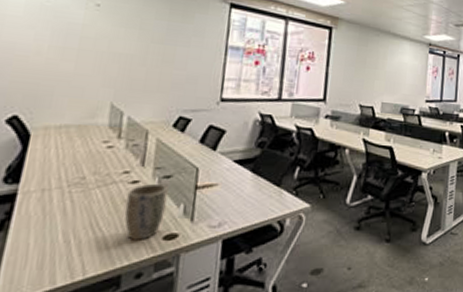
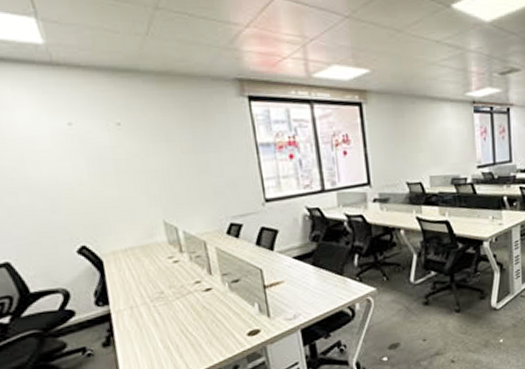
plant pot: present [124,183,168,240] -> none [204,288,243,340]

